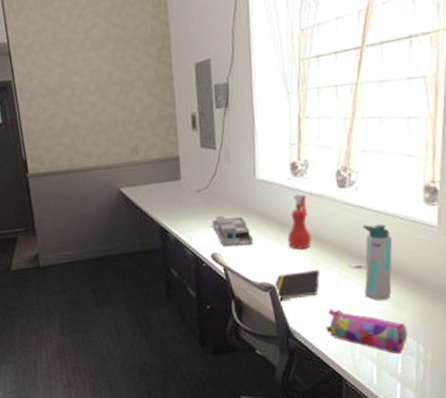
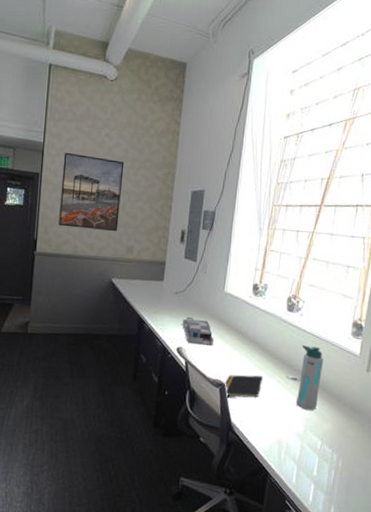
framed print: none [34,44,116,139] -> present [58,152,125,231]
spray bottle: present [287,193,312,250] -> none [241,310,261,357]
pencil case: present [326,308,407,354] -> none [260,410,326,459]

